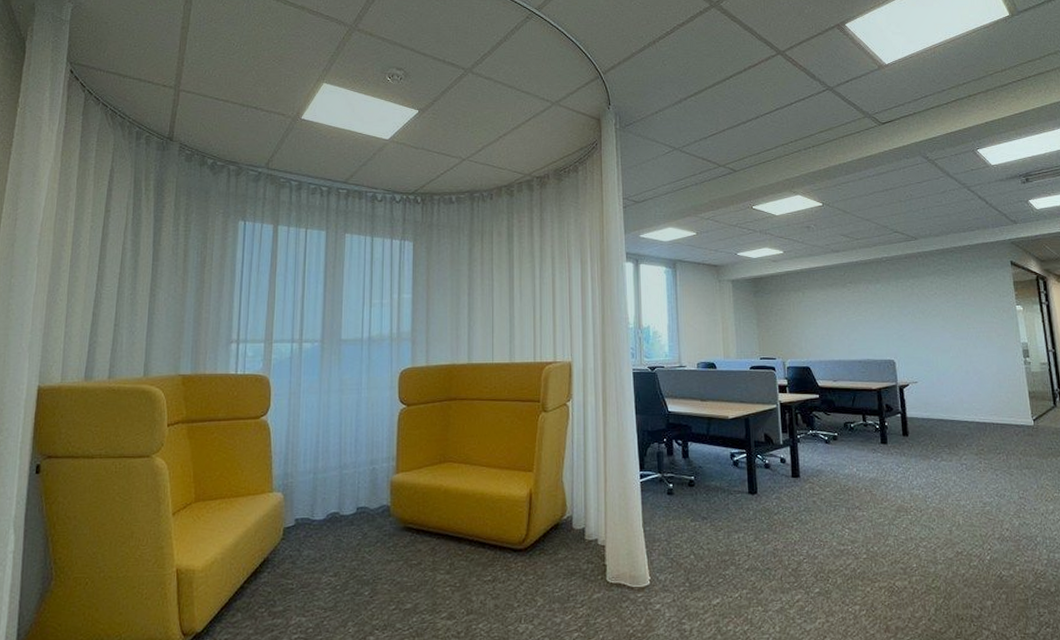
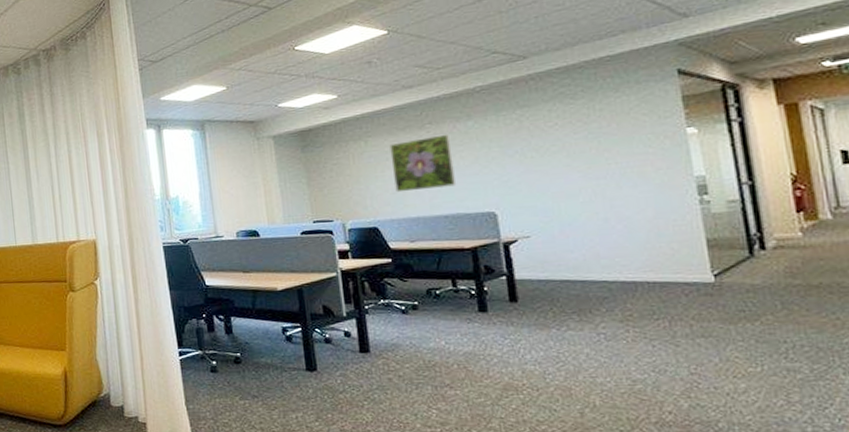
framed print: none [821,293,868,338] -> present [389,134,457,193]

